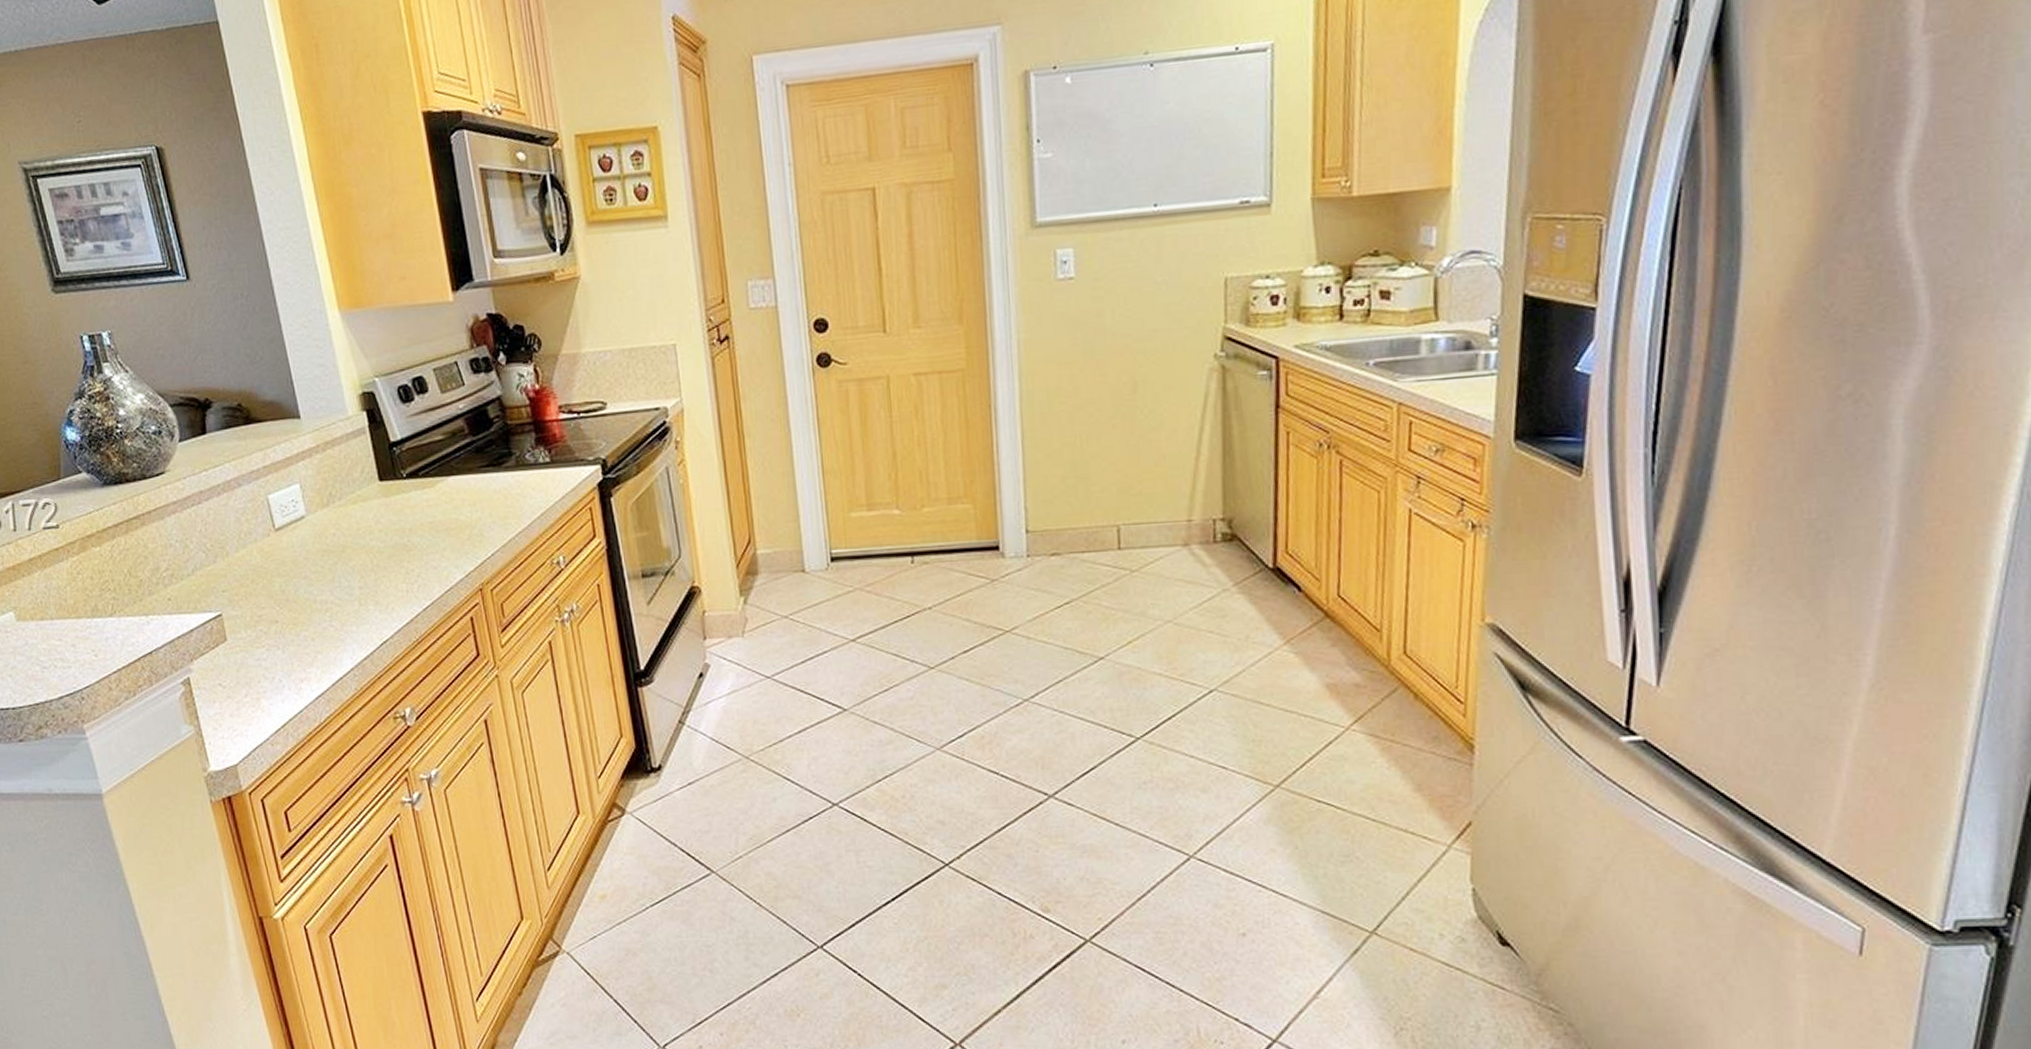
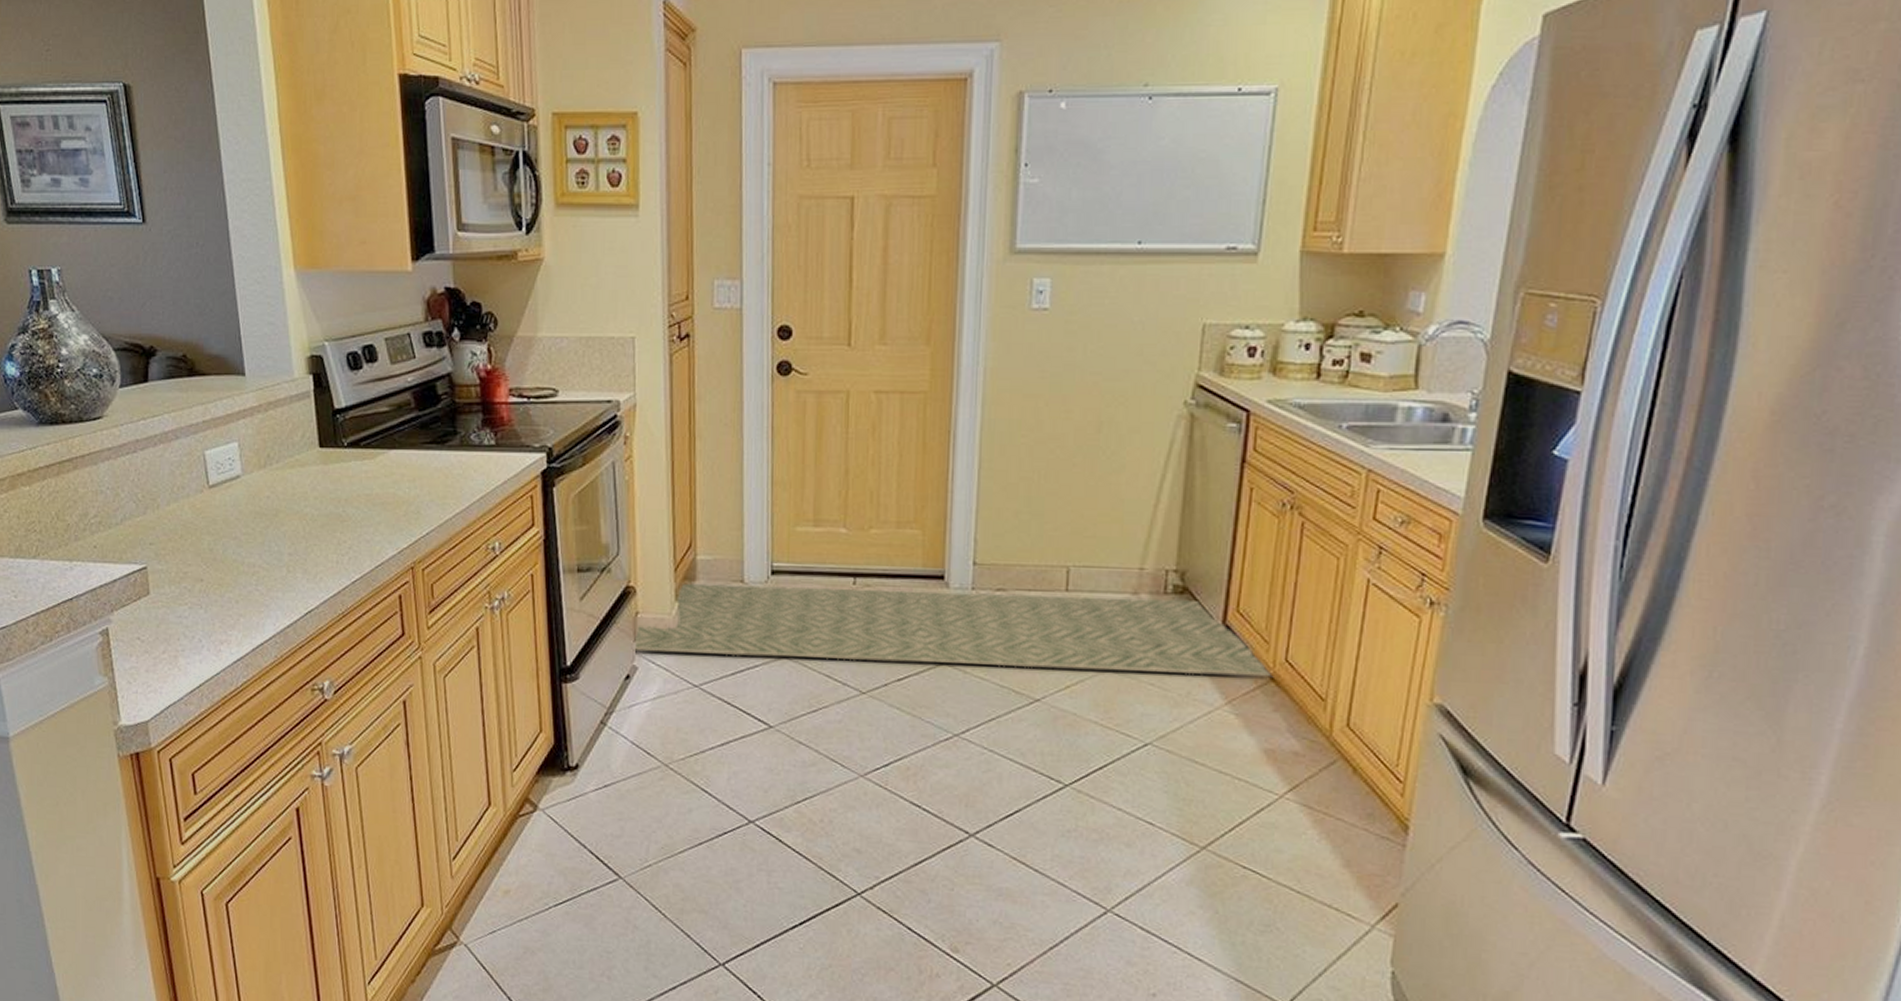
rug: none [703,547,1329,649] -> present [632,584,1274,678]

